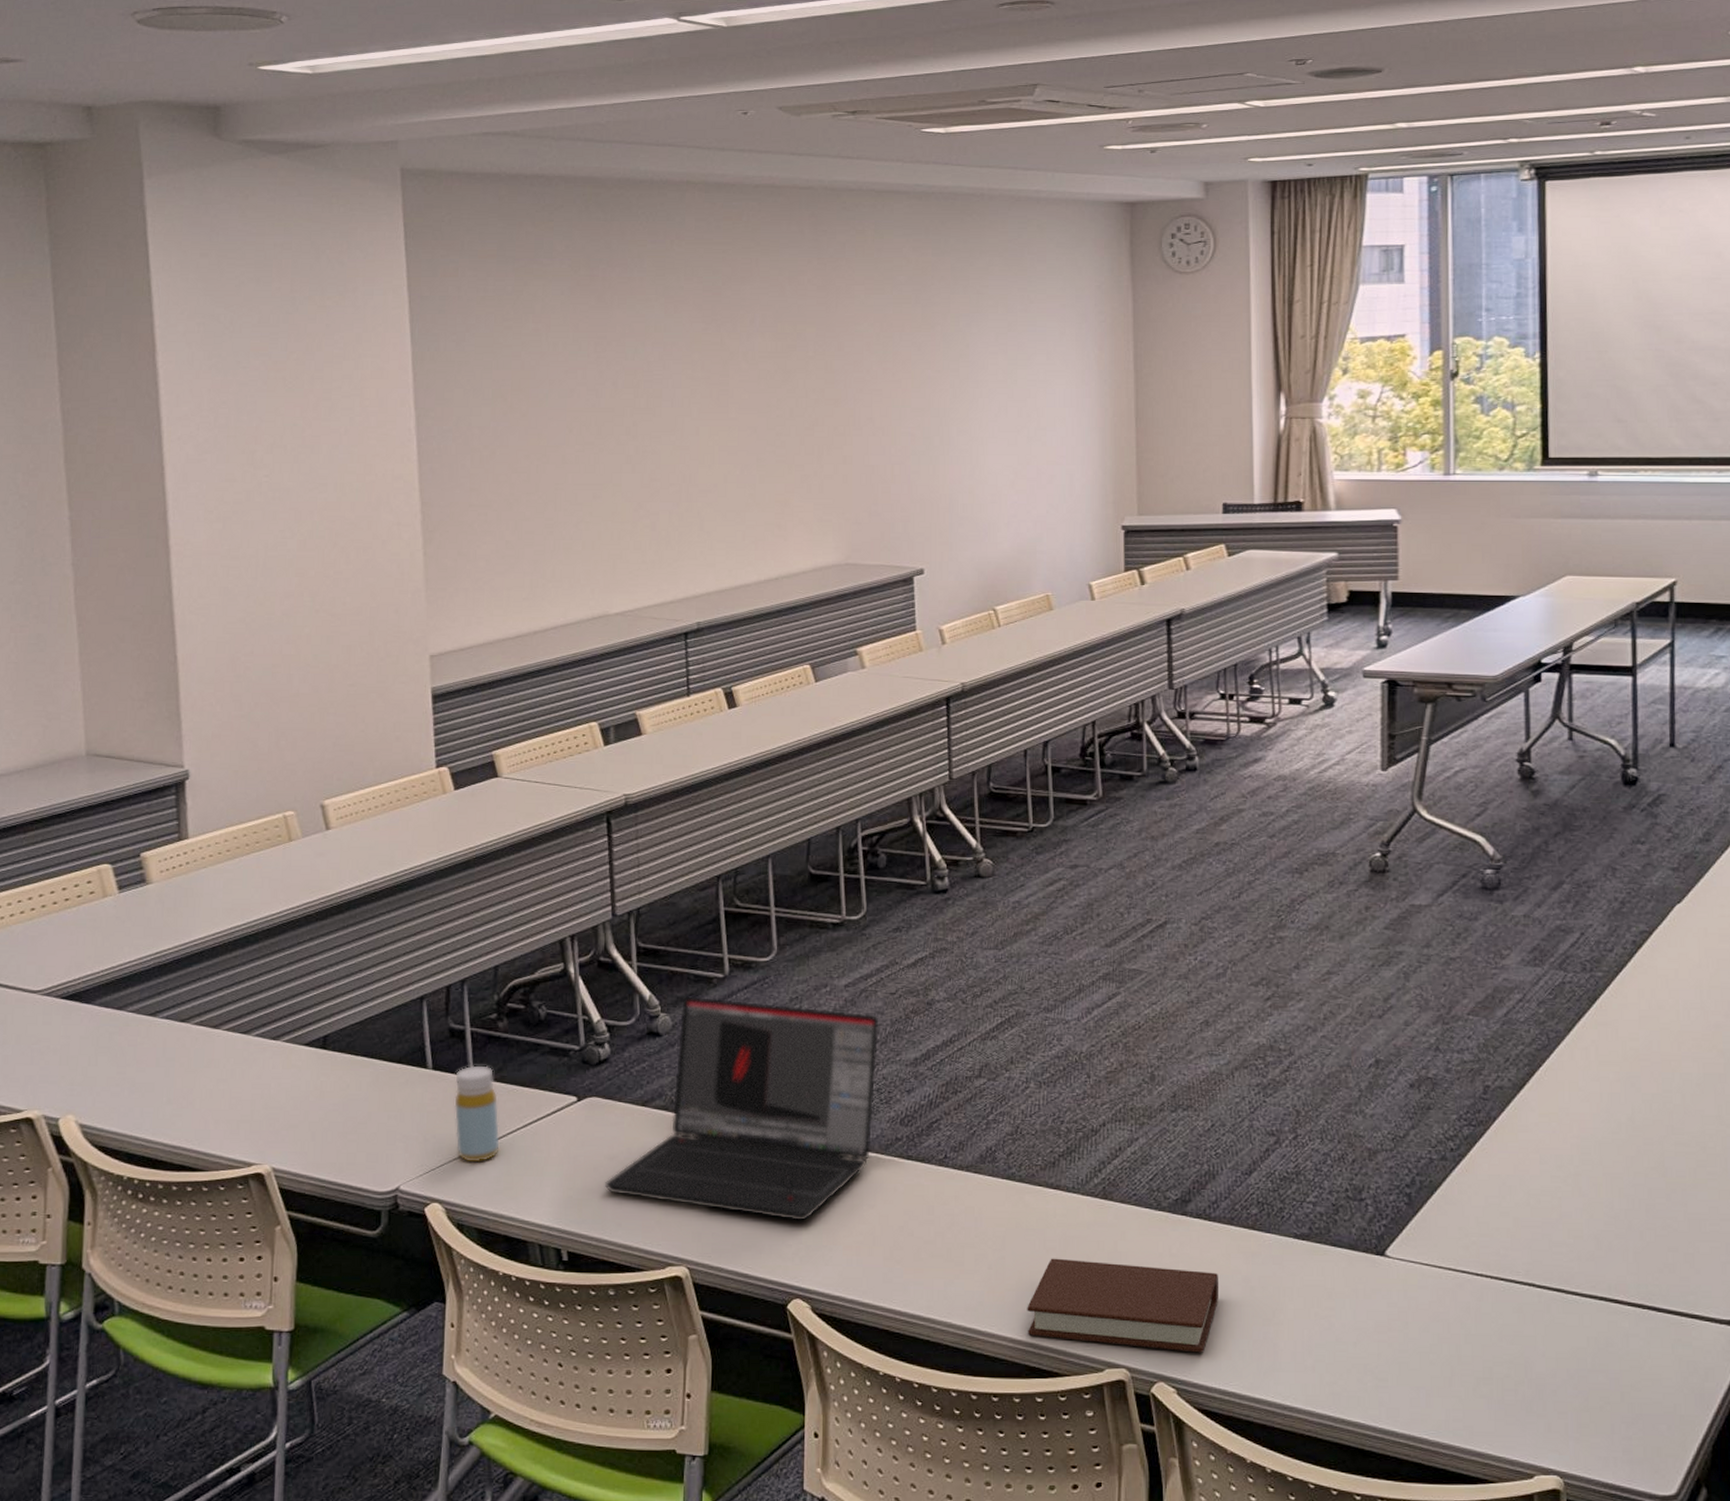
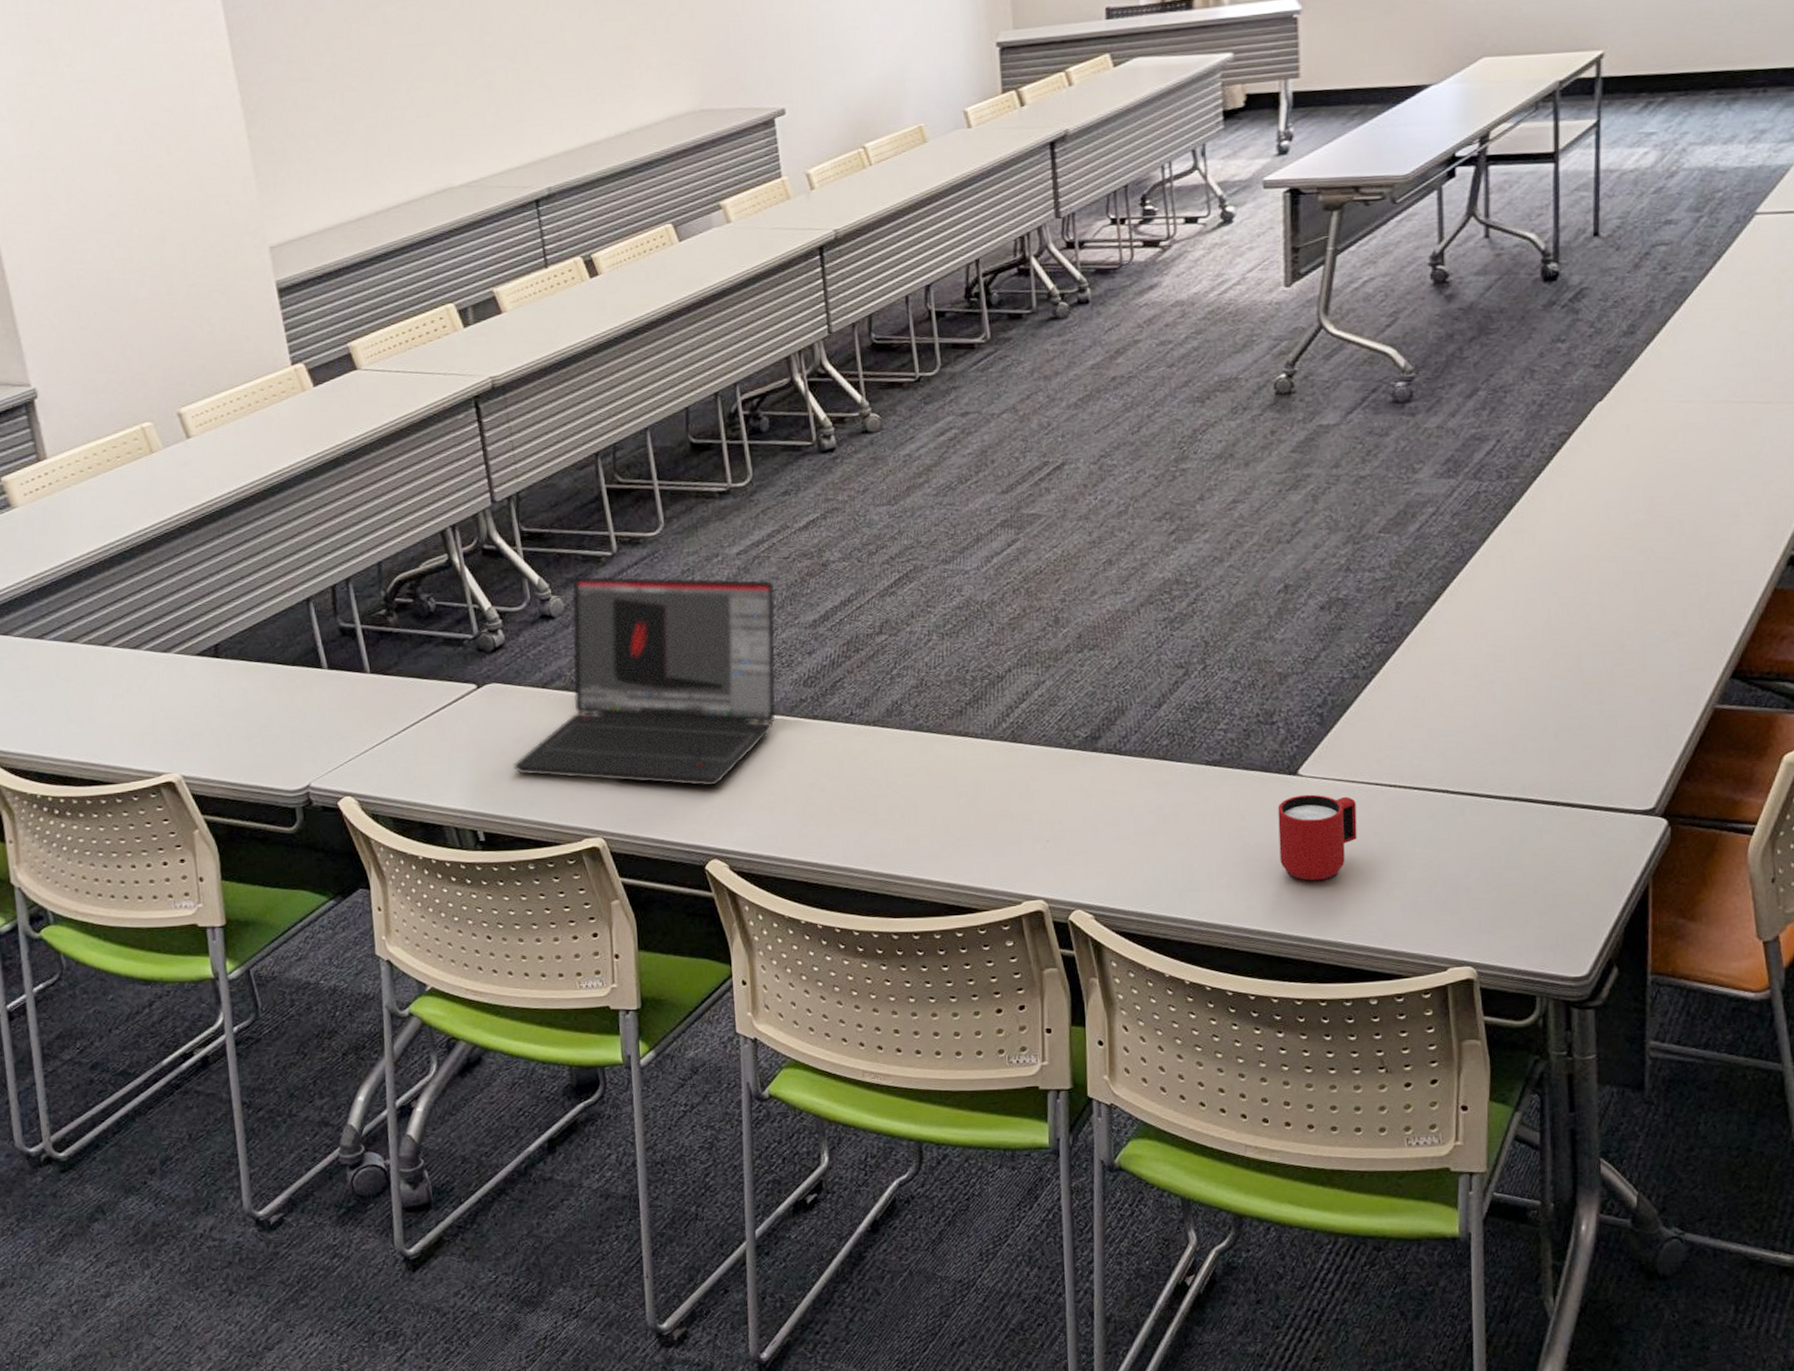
bottle: present [454,1065,500,1163] -> none [353,661,405,756]
book: present [1027,1258,1220,1353] -> none [942,802,1133,880]
mug: none [1364,1277,1444,1373] -> present [1278,794,1357,884]

